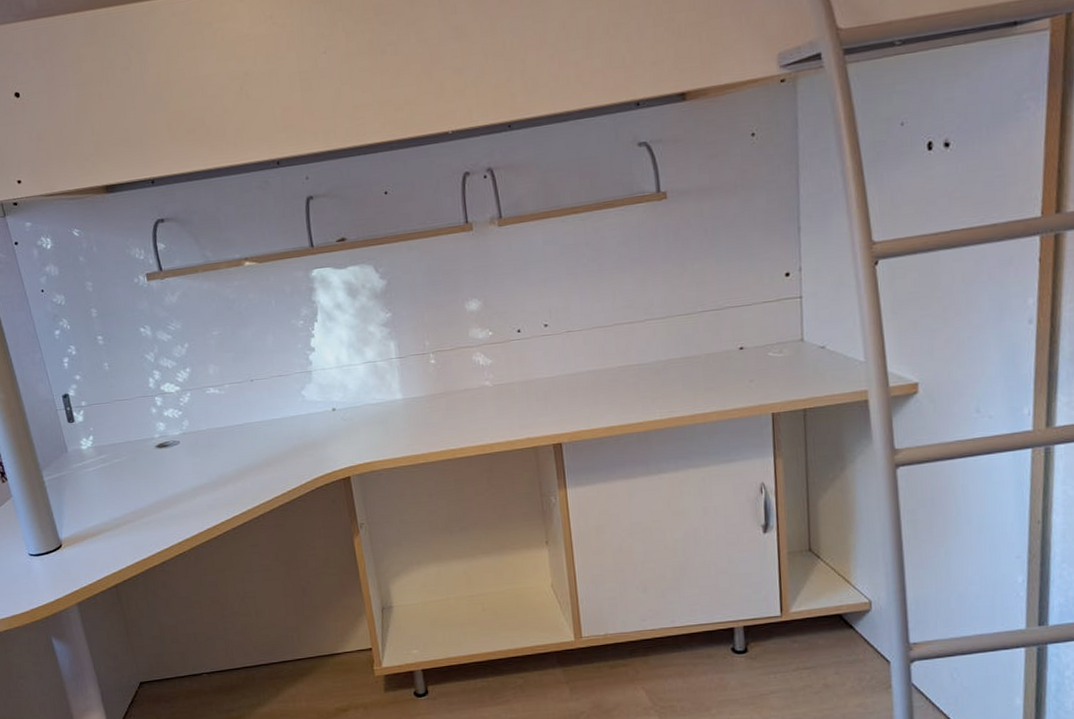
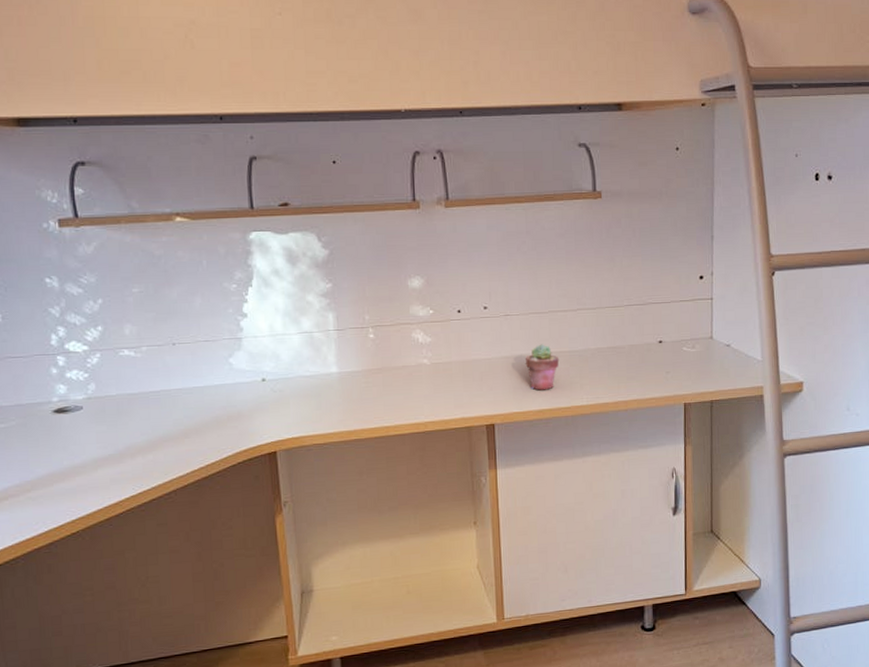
potted succulent: none [591,359,628,407] -> present [526,344,560,391]

